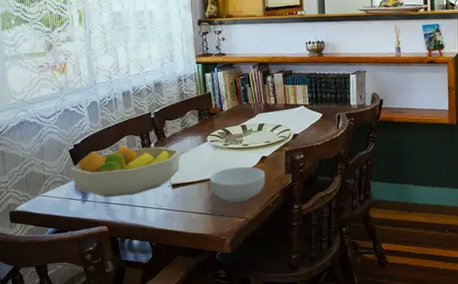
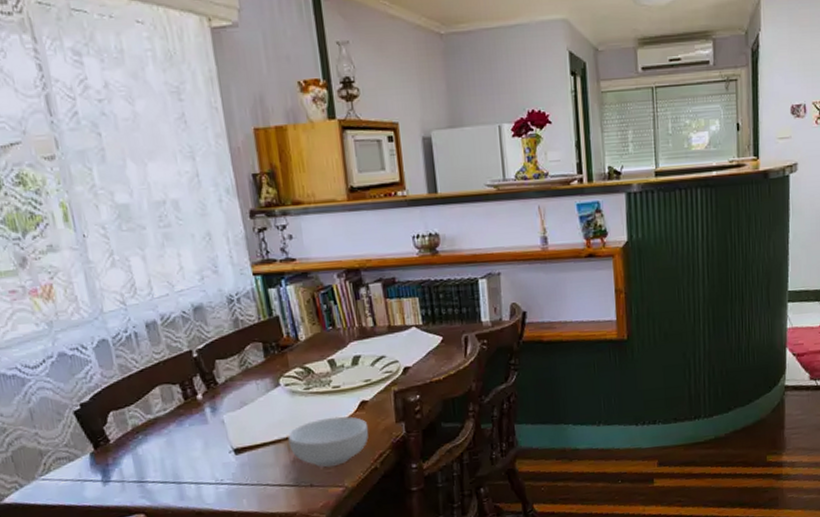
fruit bowl: present [70,145,181,198] -> none [79,397,243,475]

